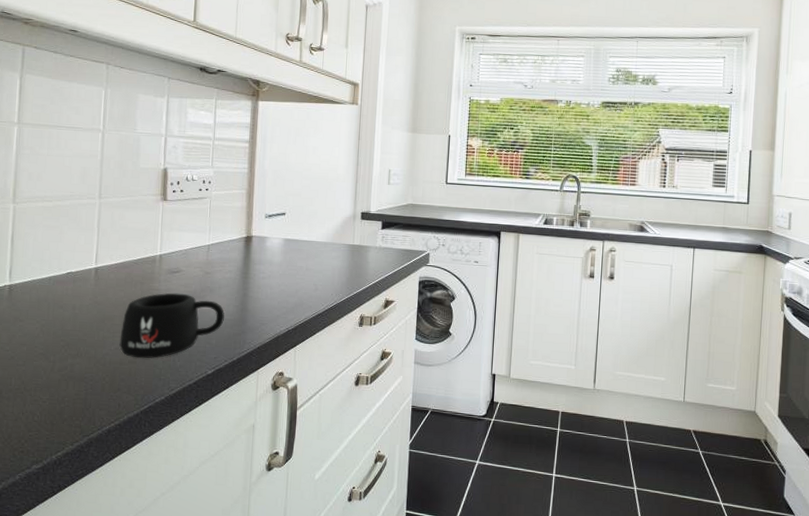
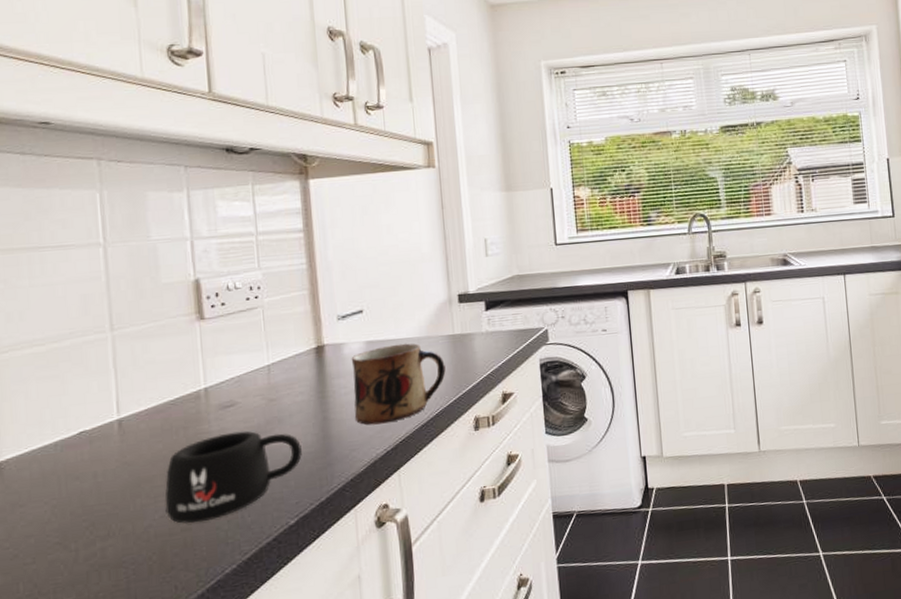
mug: none [268,245,343,308] -> present [351,343,446,425]

